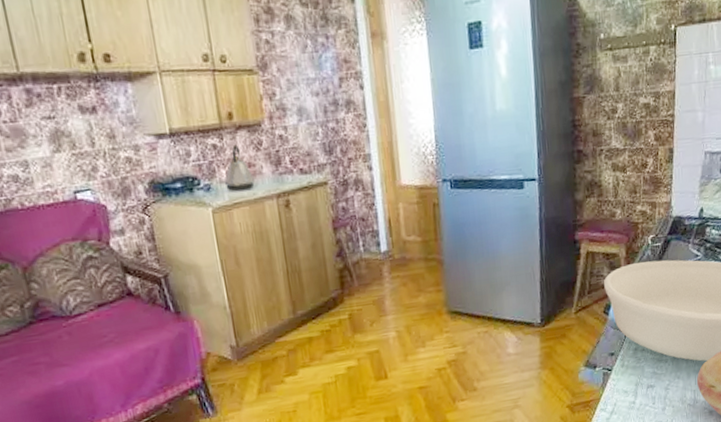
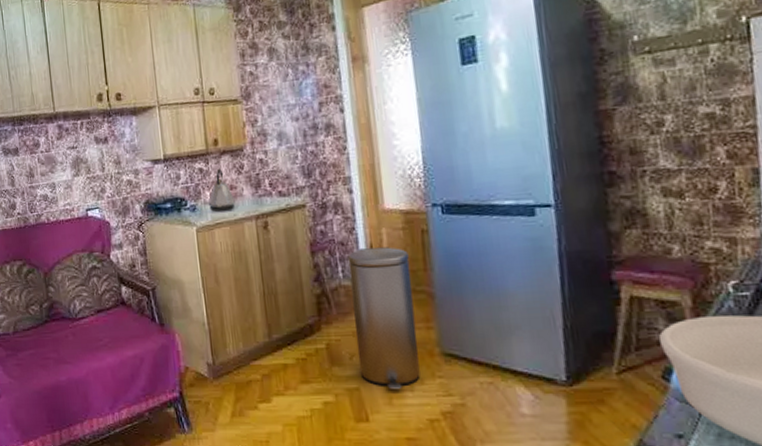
pedal bin: none [368,220,431,349] -> present [347,247,421,390]

